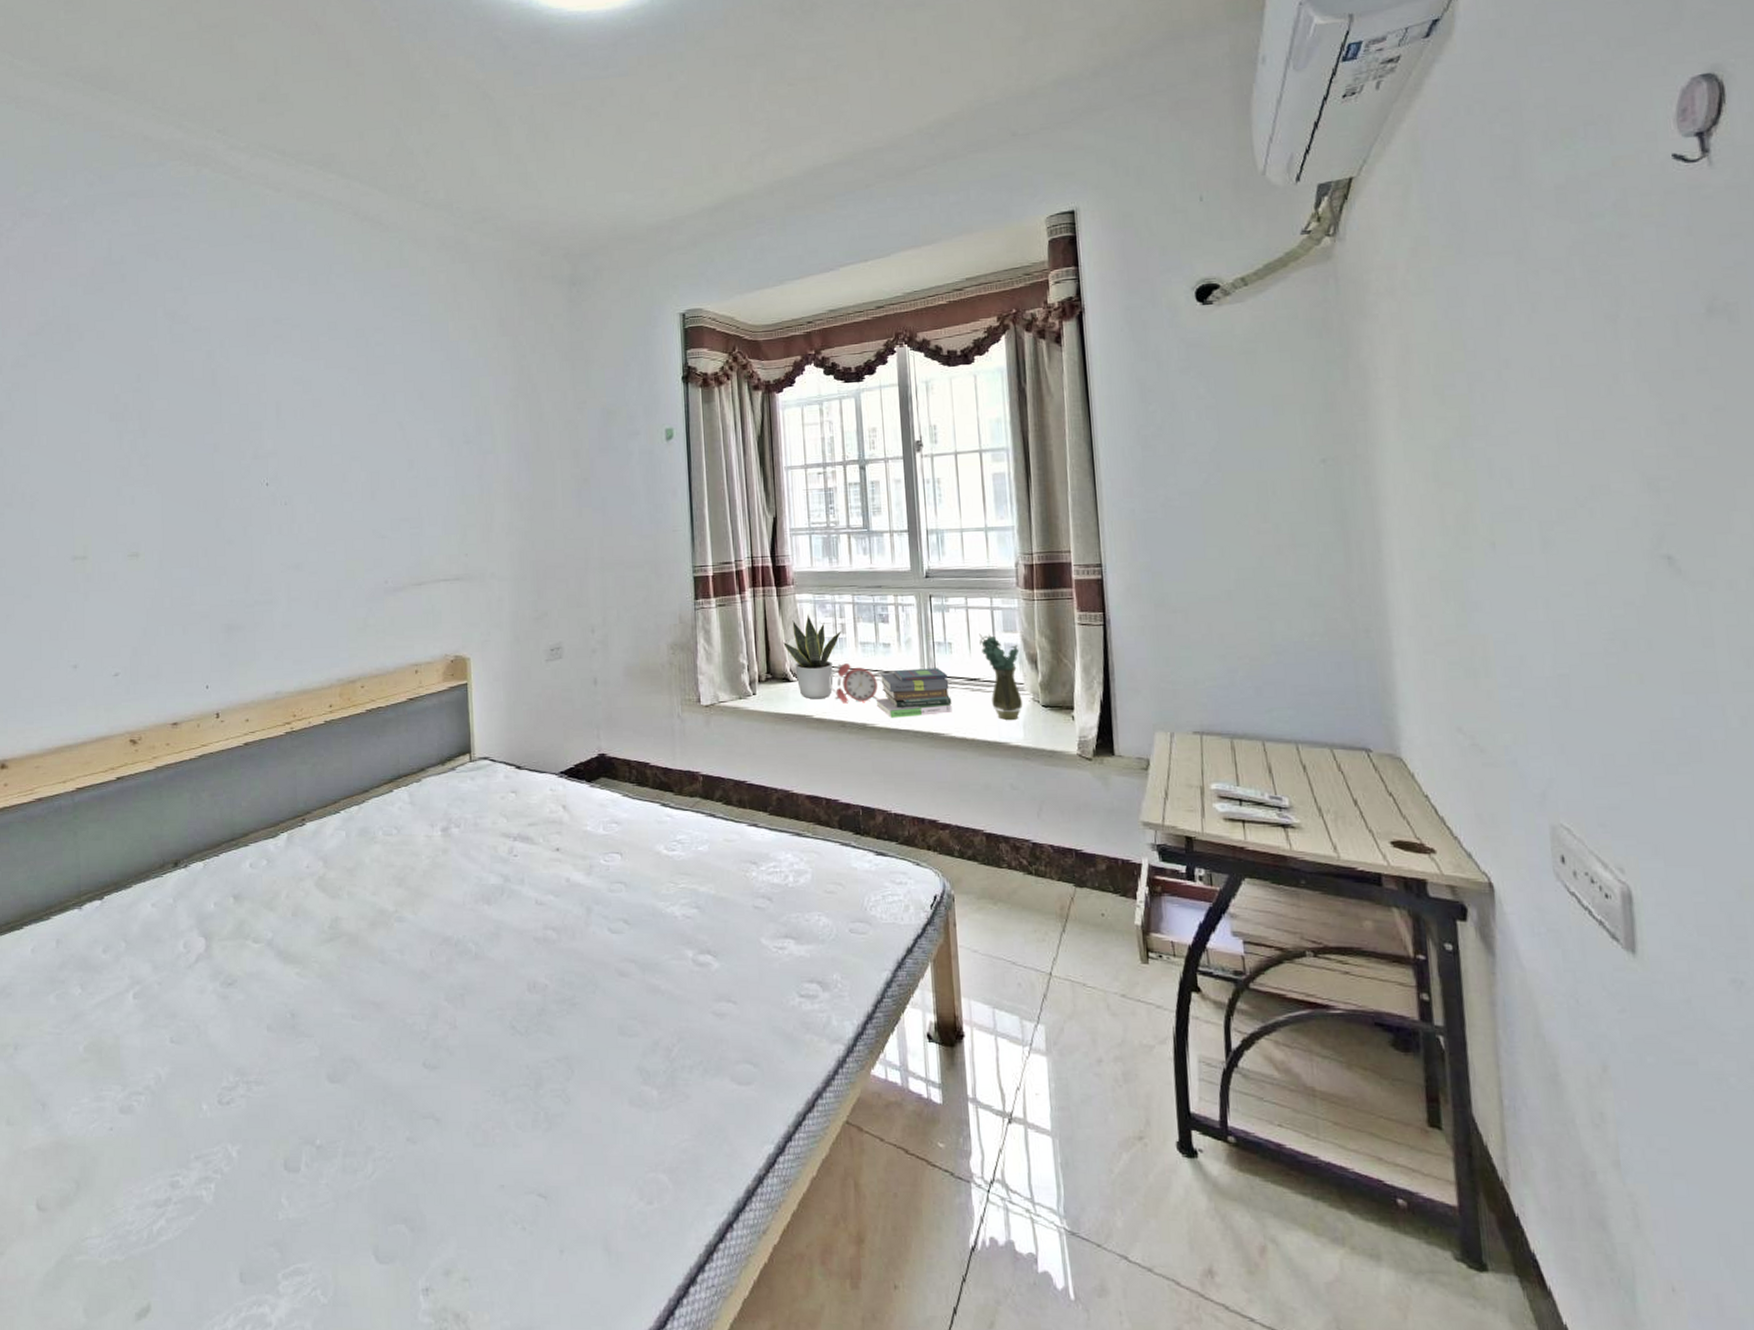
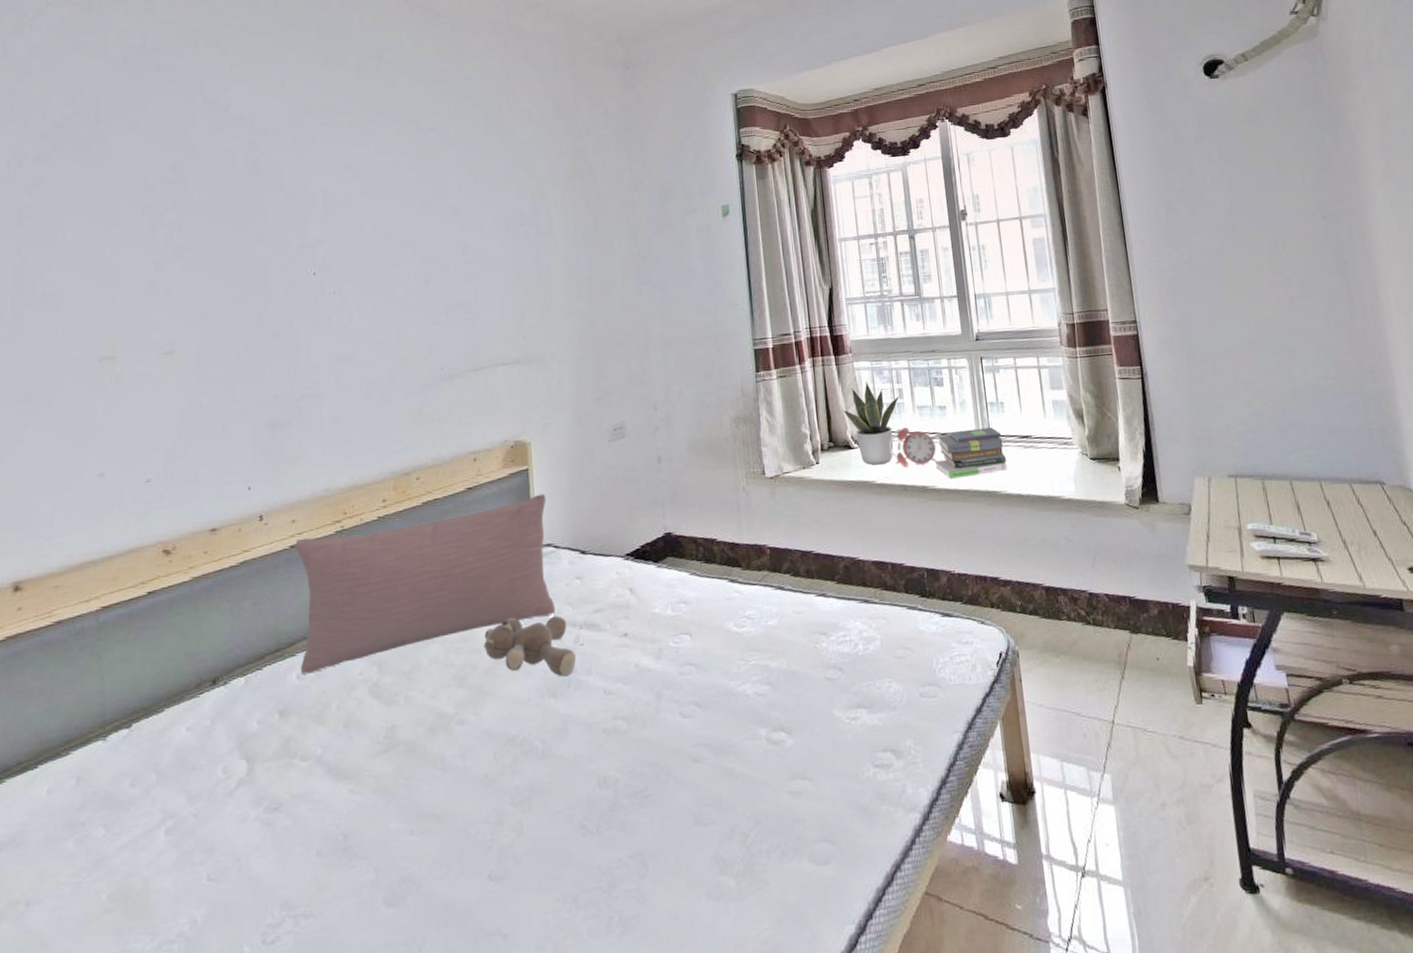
pillow: none [249,708,491,863] -> present [296,493,556,674]
stuffed bear: none [422,825,509,885] -> present [484,616,576,677]
vase: present [979,633,1022,720] -> none [1028,392,1072,474]

